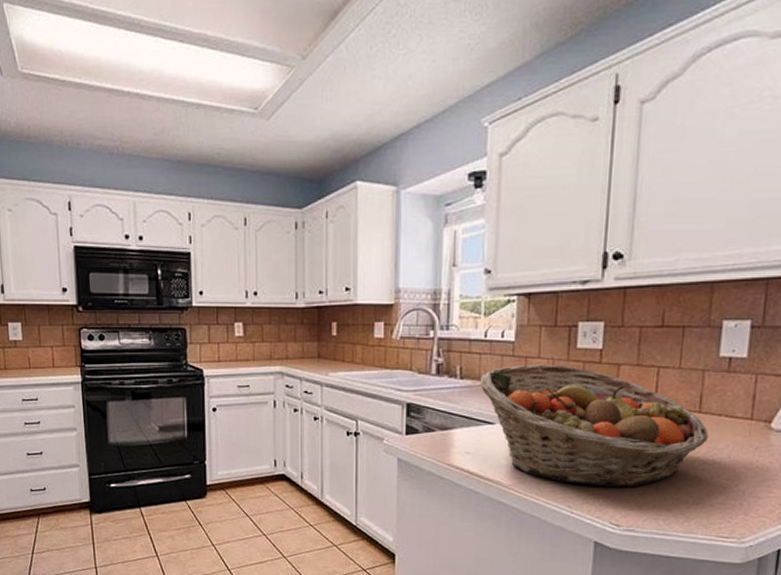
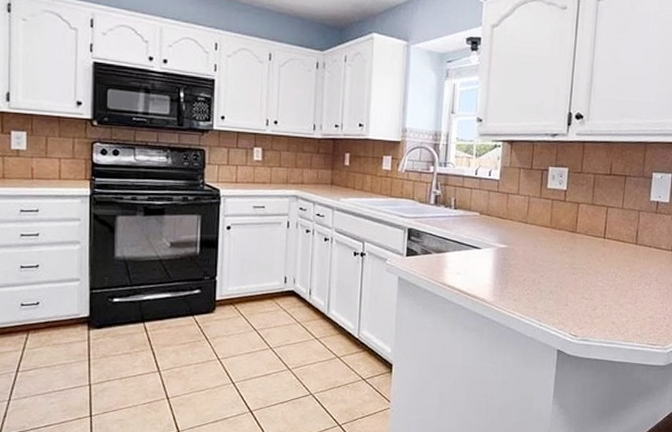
fruit basket: present [480,364,709,488] -> none [470,200,643,305]

